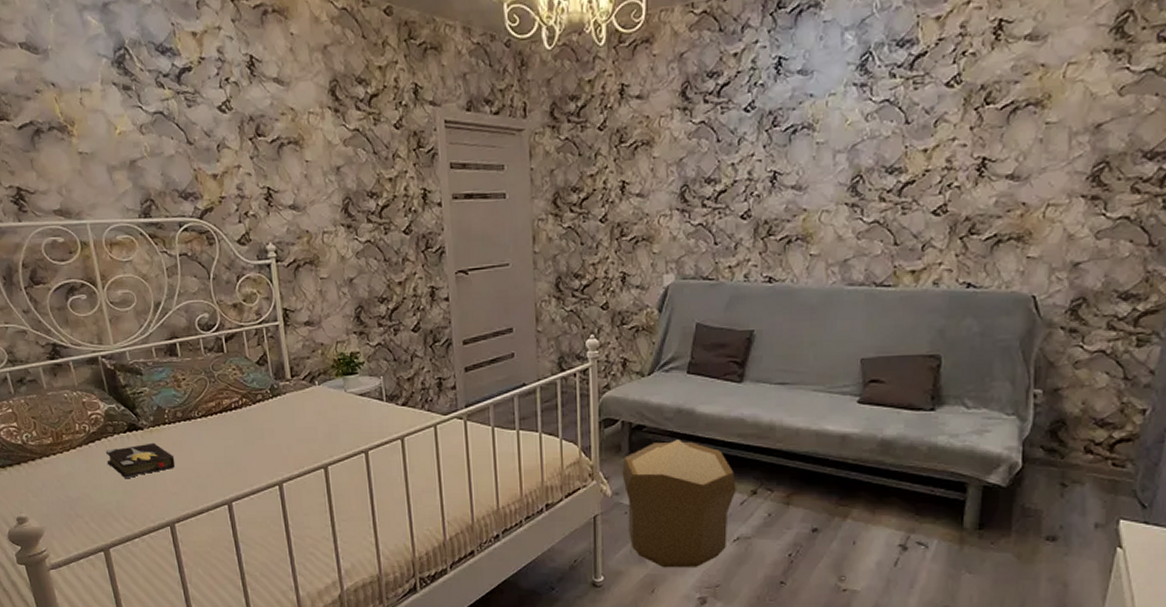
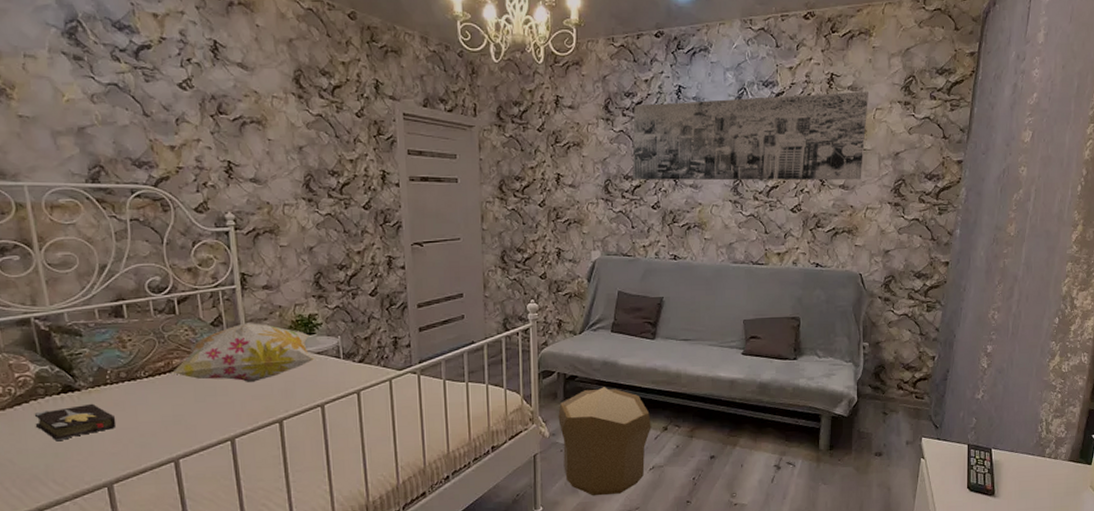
decorative pillow: none [221,361,358,425] -> present [171,323,315,382]
wall art: none [716,39,1057,184] -> present [632,91,868,181]

